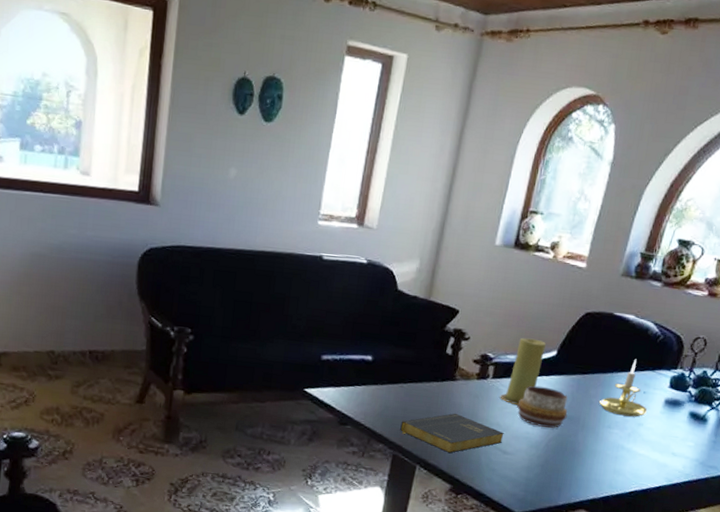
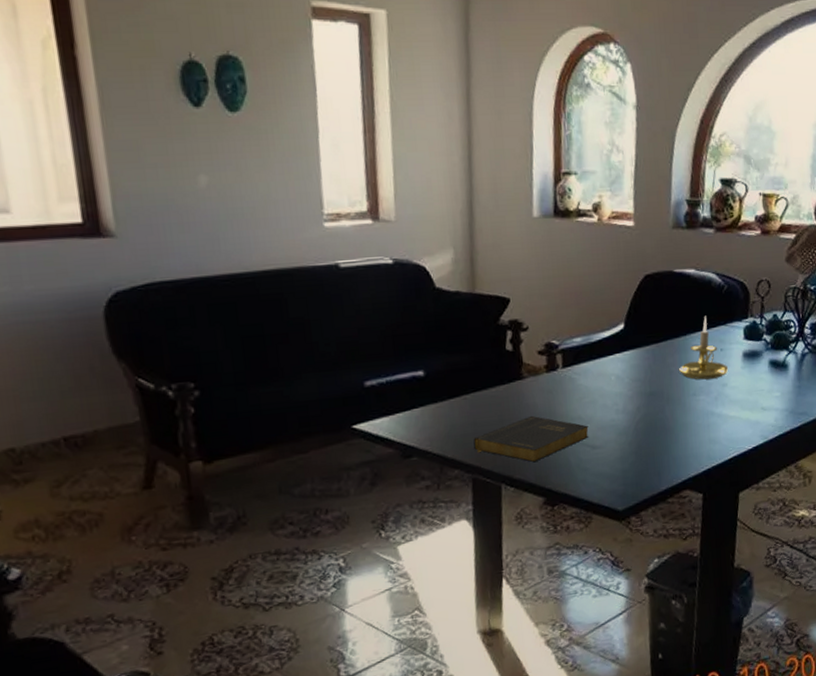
candle: present [500,338,546,405] -> none [575,314,612,392]
decorative bowl: present [517,385,568,428] -> none [595,365,650,411]

